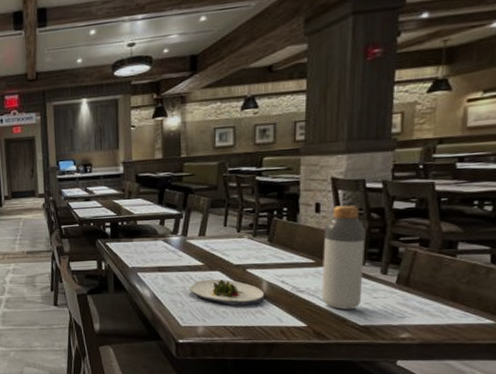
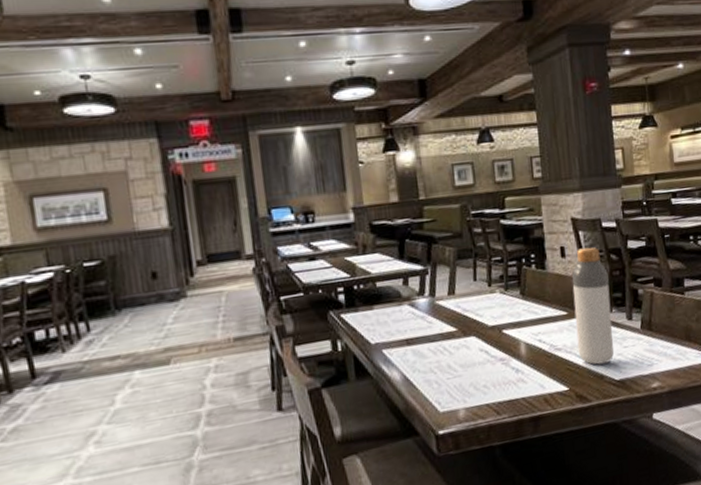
salad plate: present [188,279,265,306] -> none [443,345,525,378]

